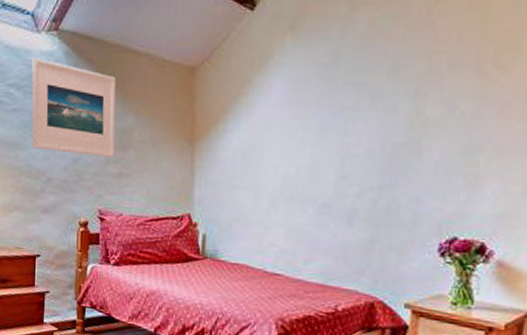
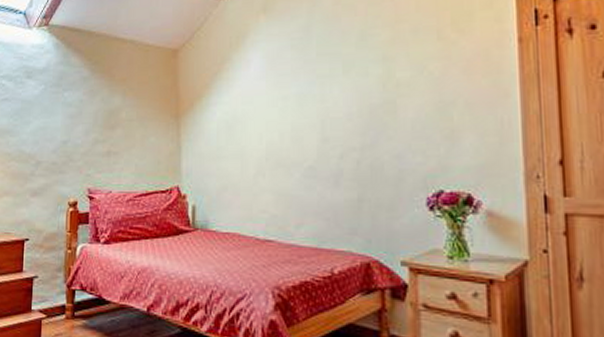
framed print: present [32,58,117,157] -> none [22,51,104,137]

